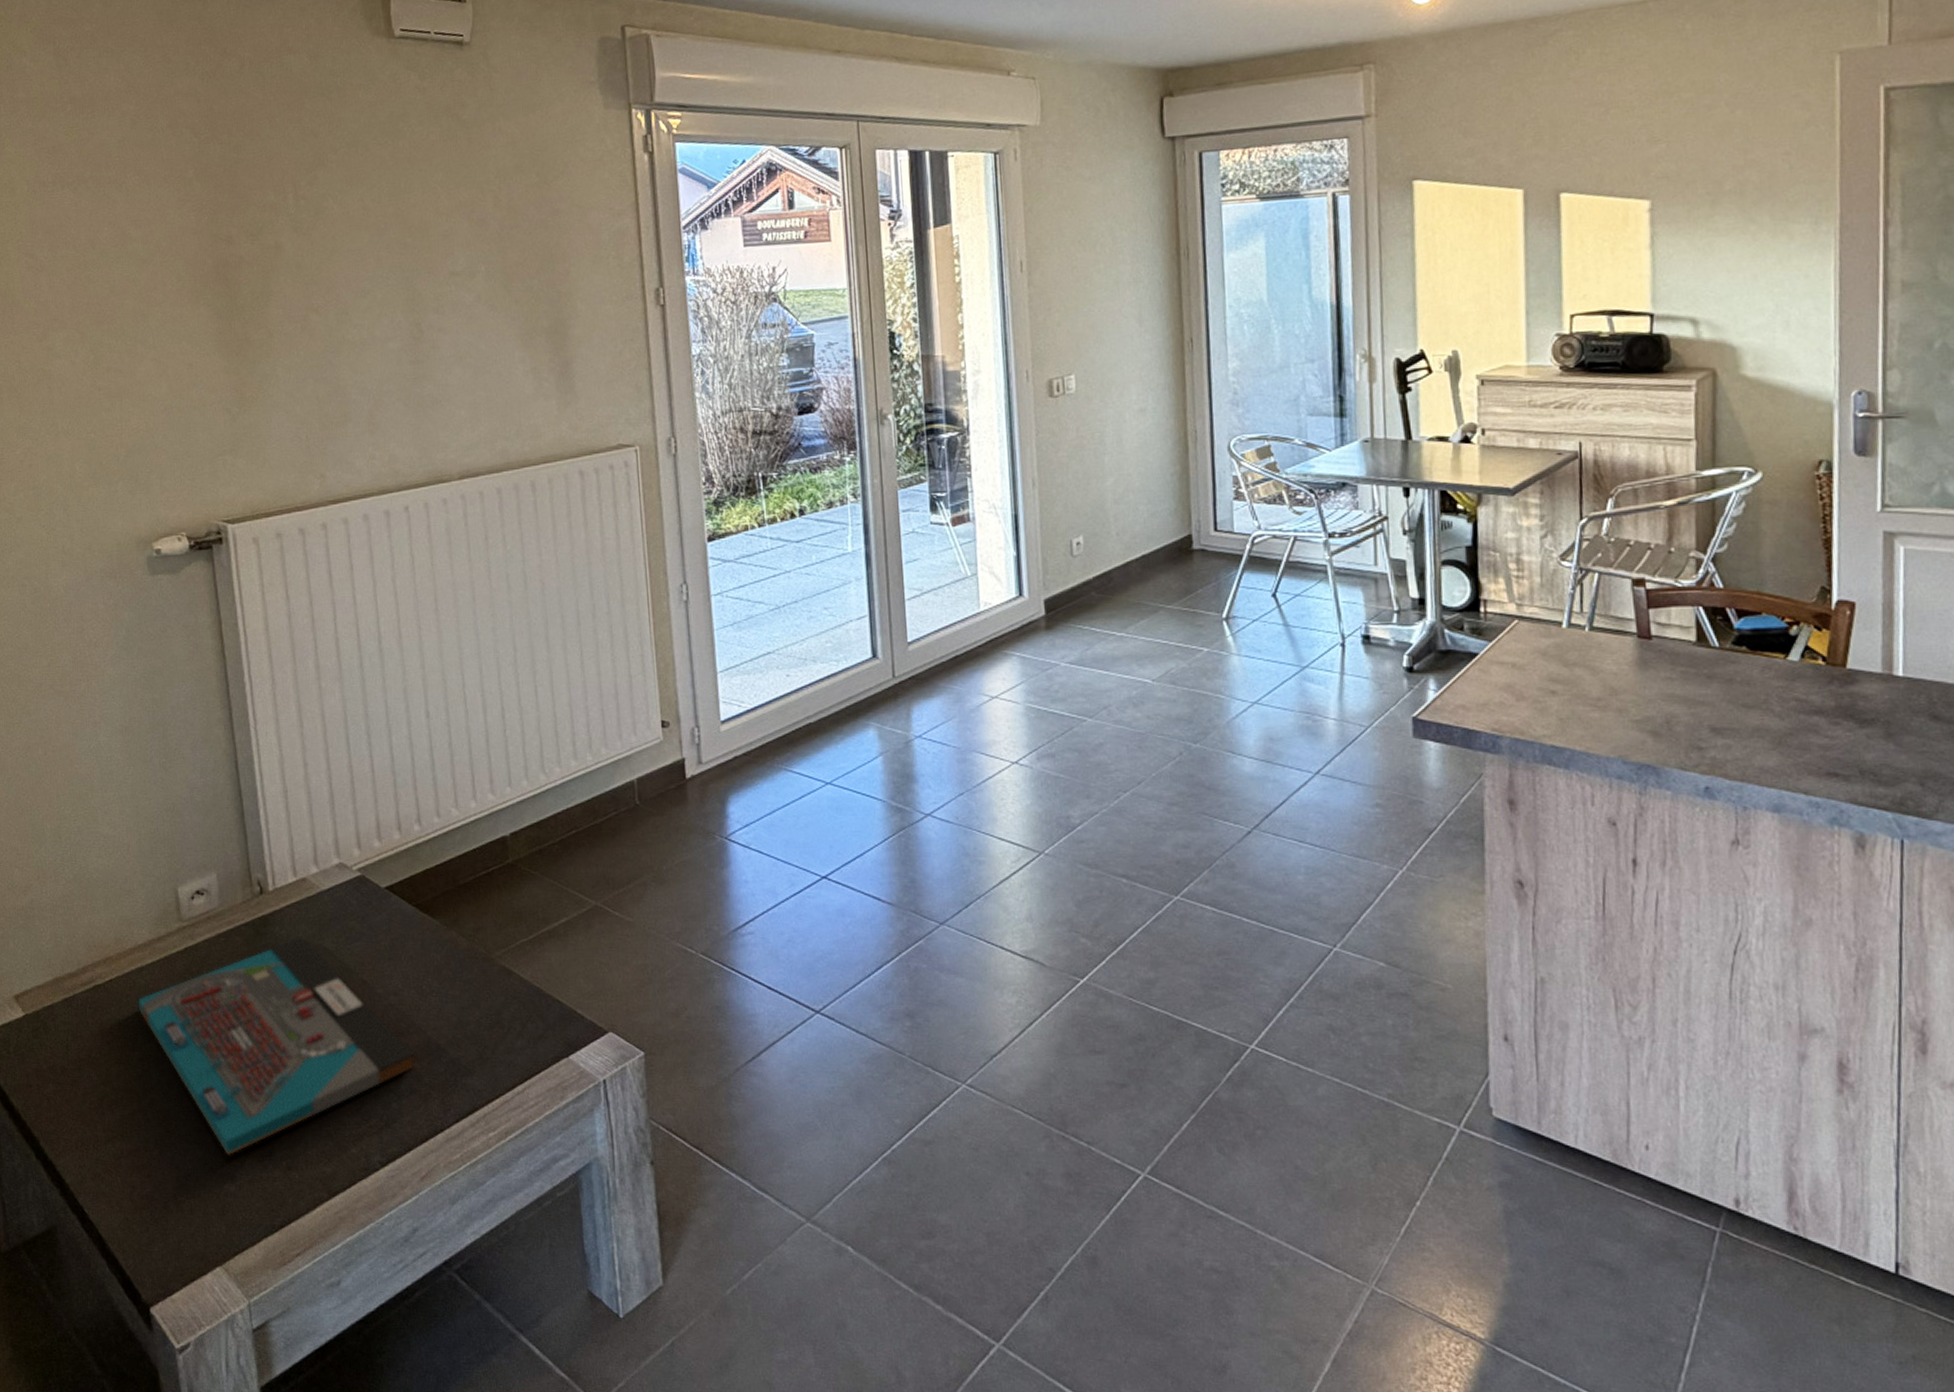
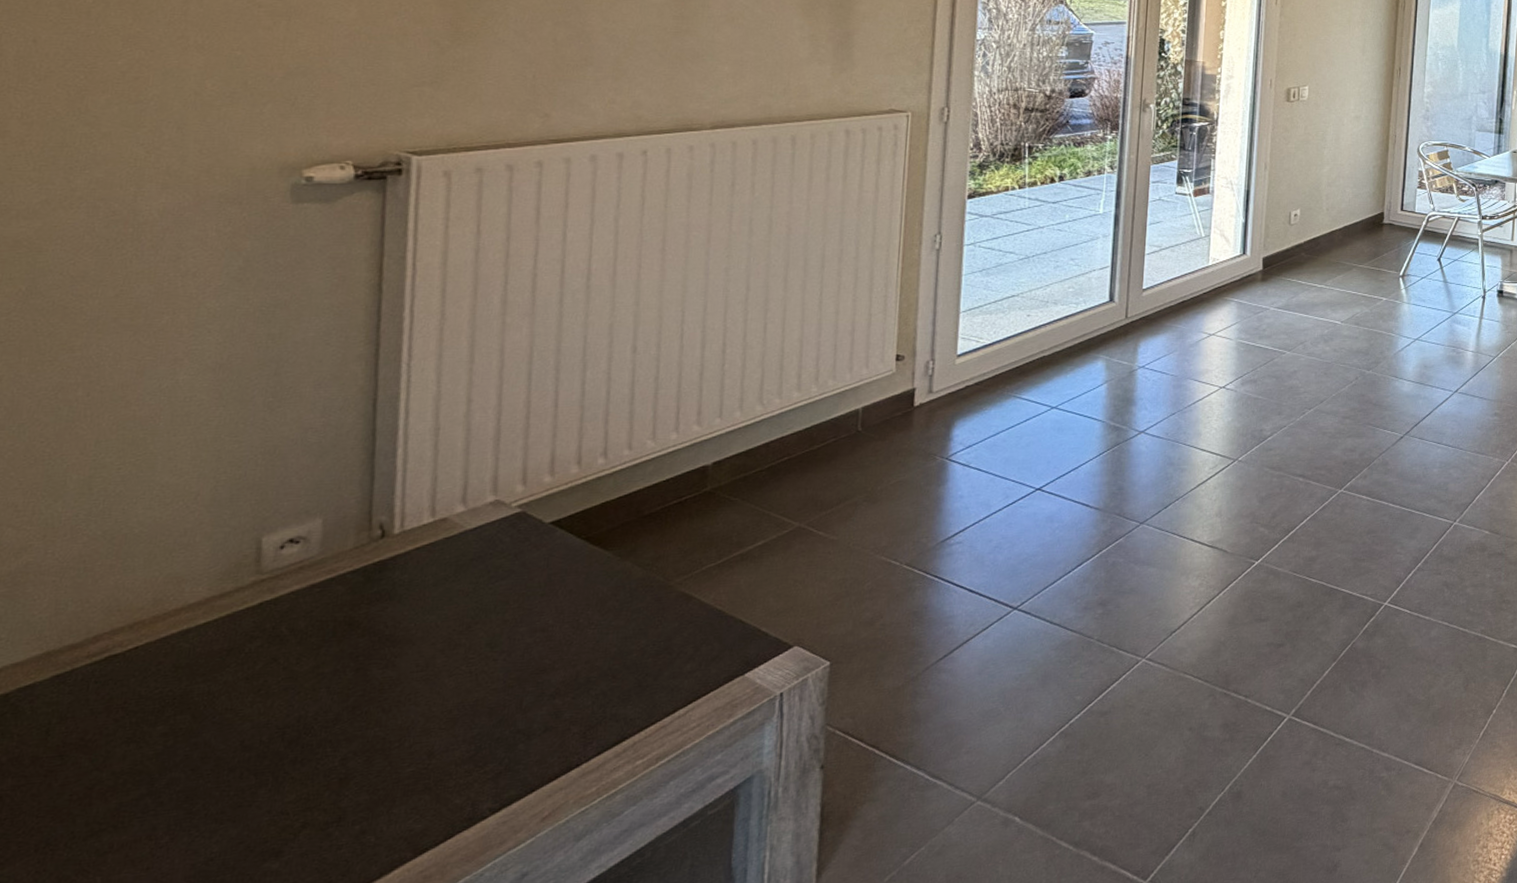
board game: present [139,937,415,1155] -> none [174,580,556,829]

